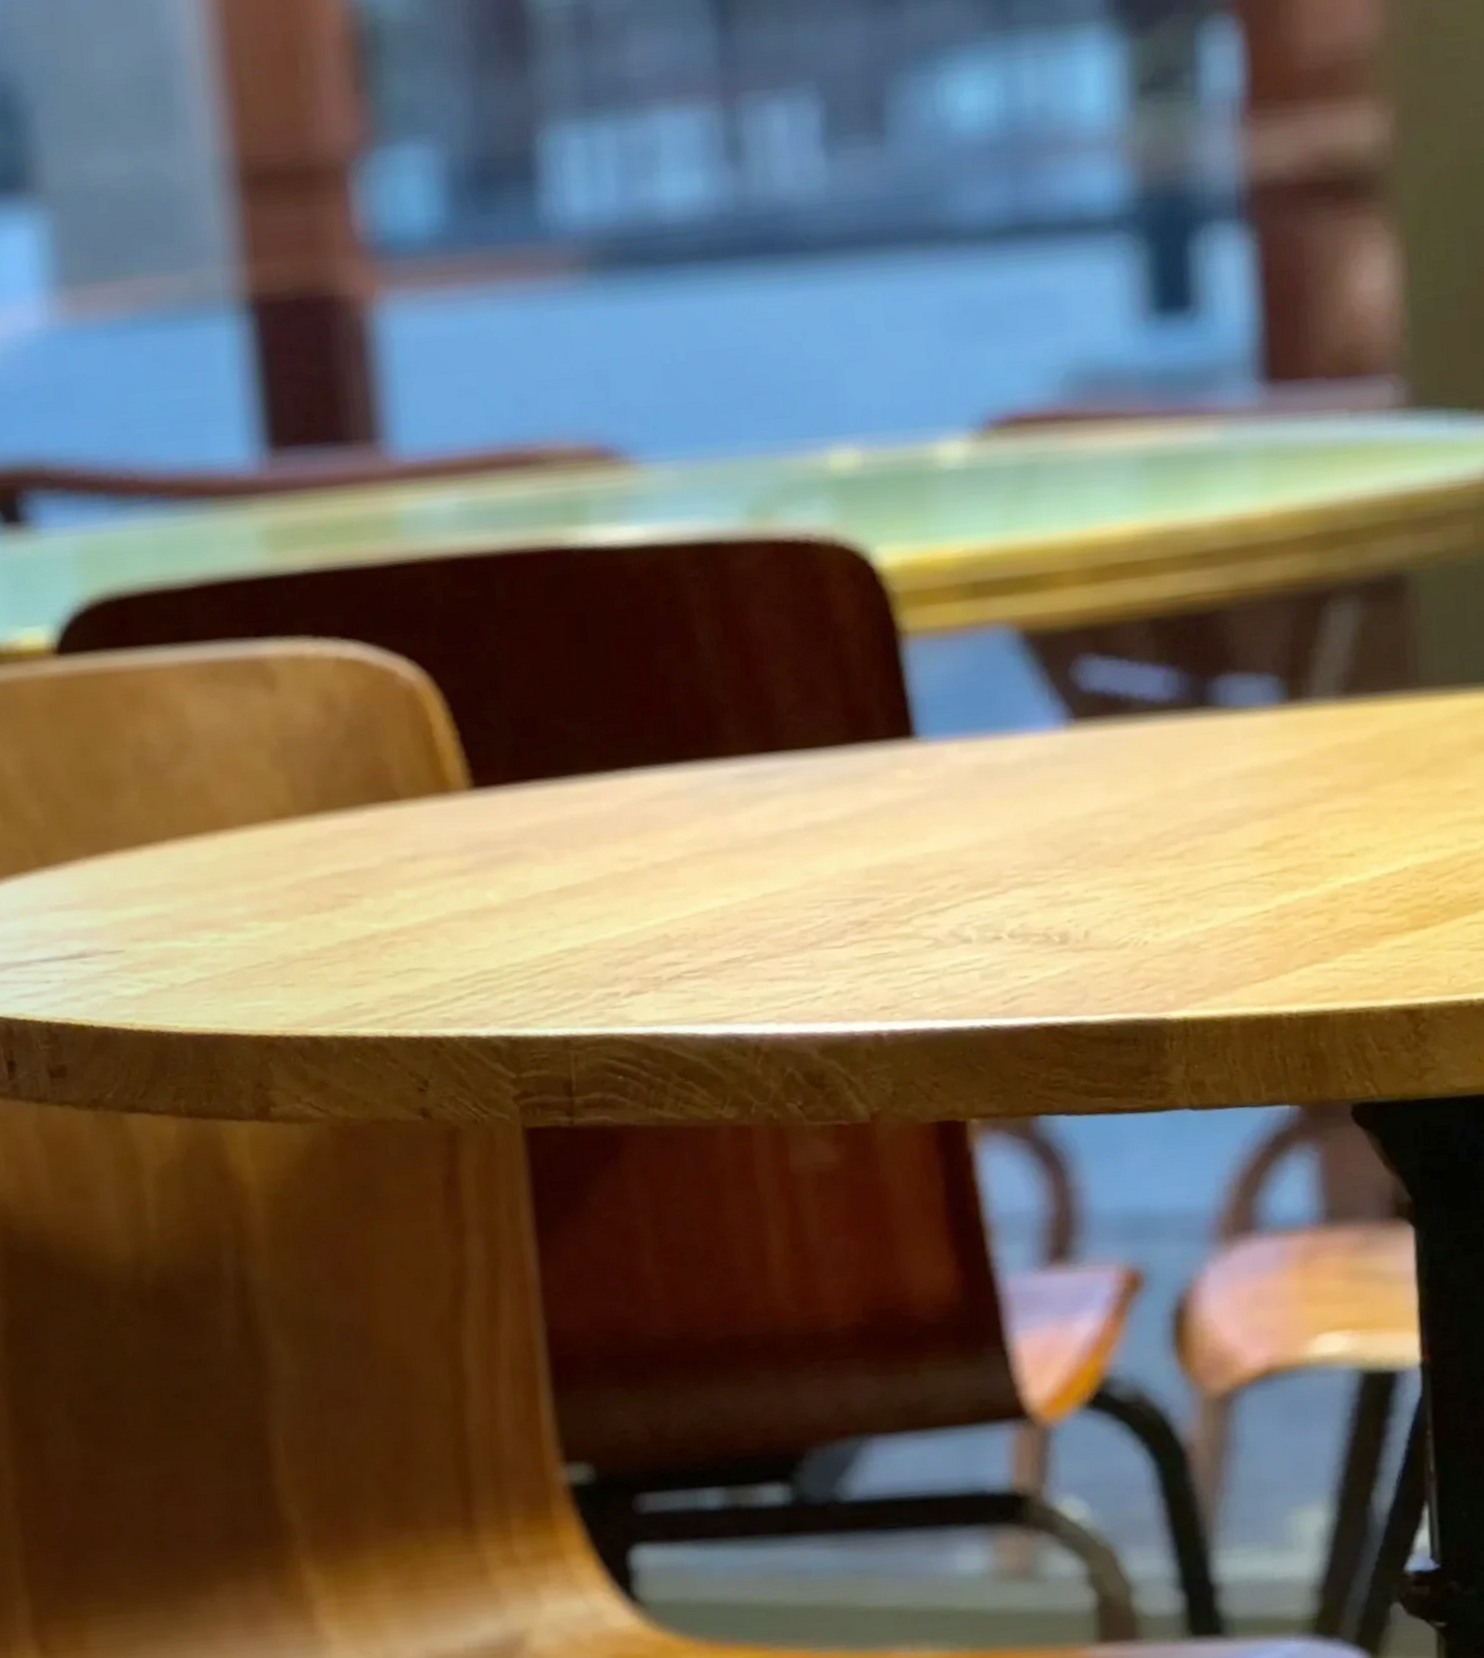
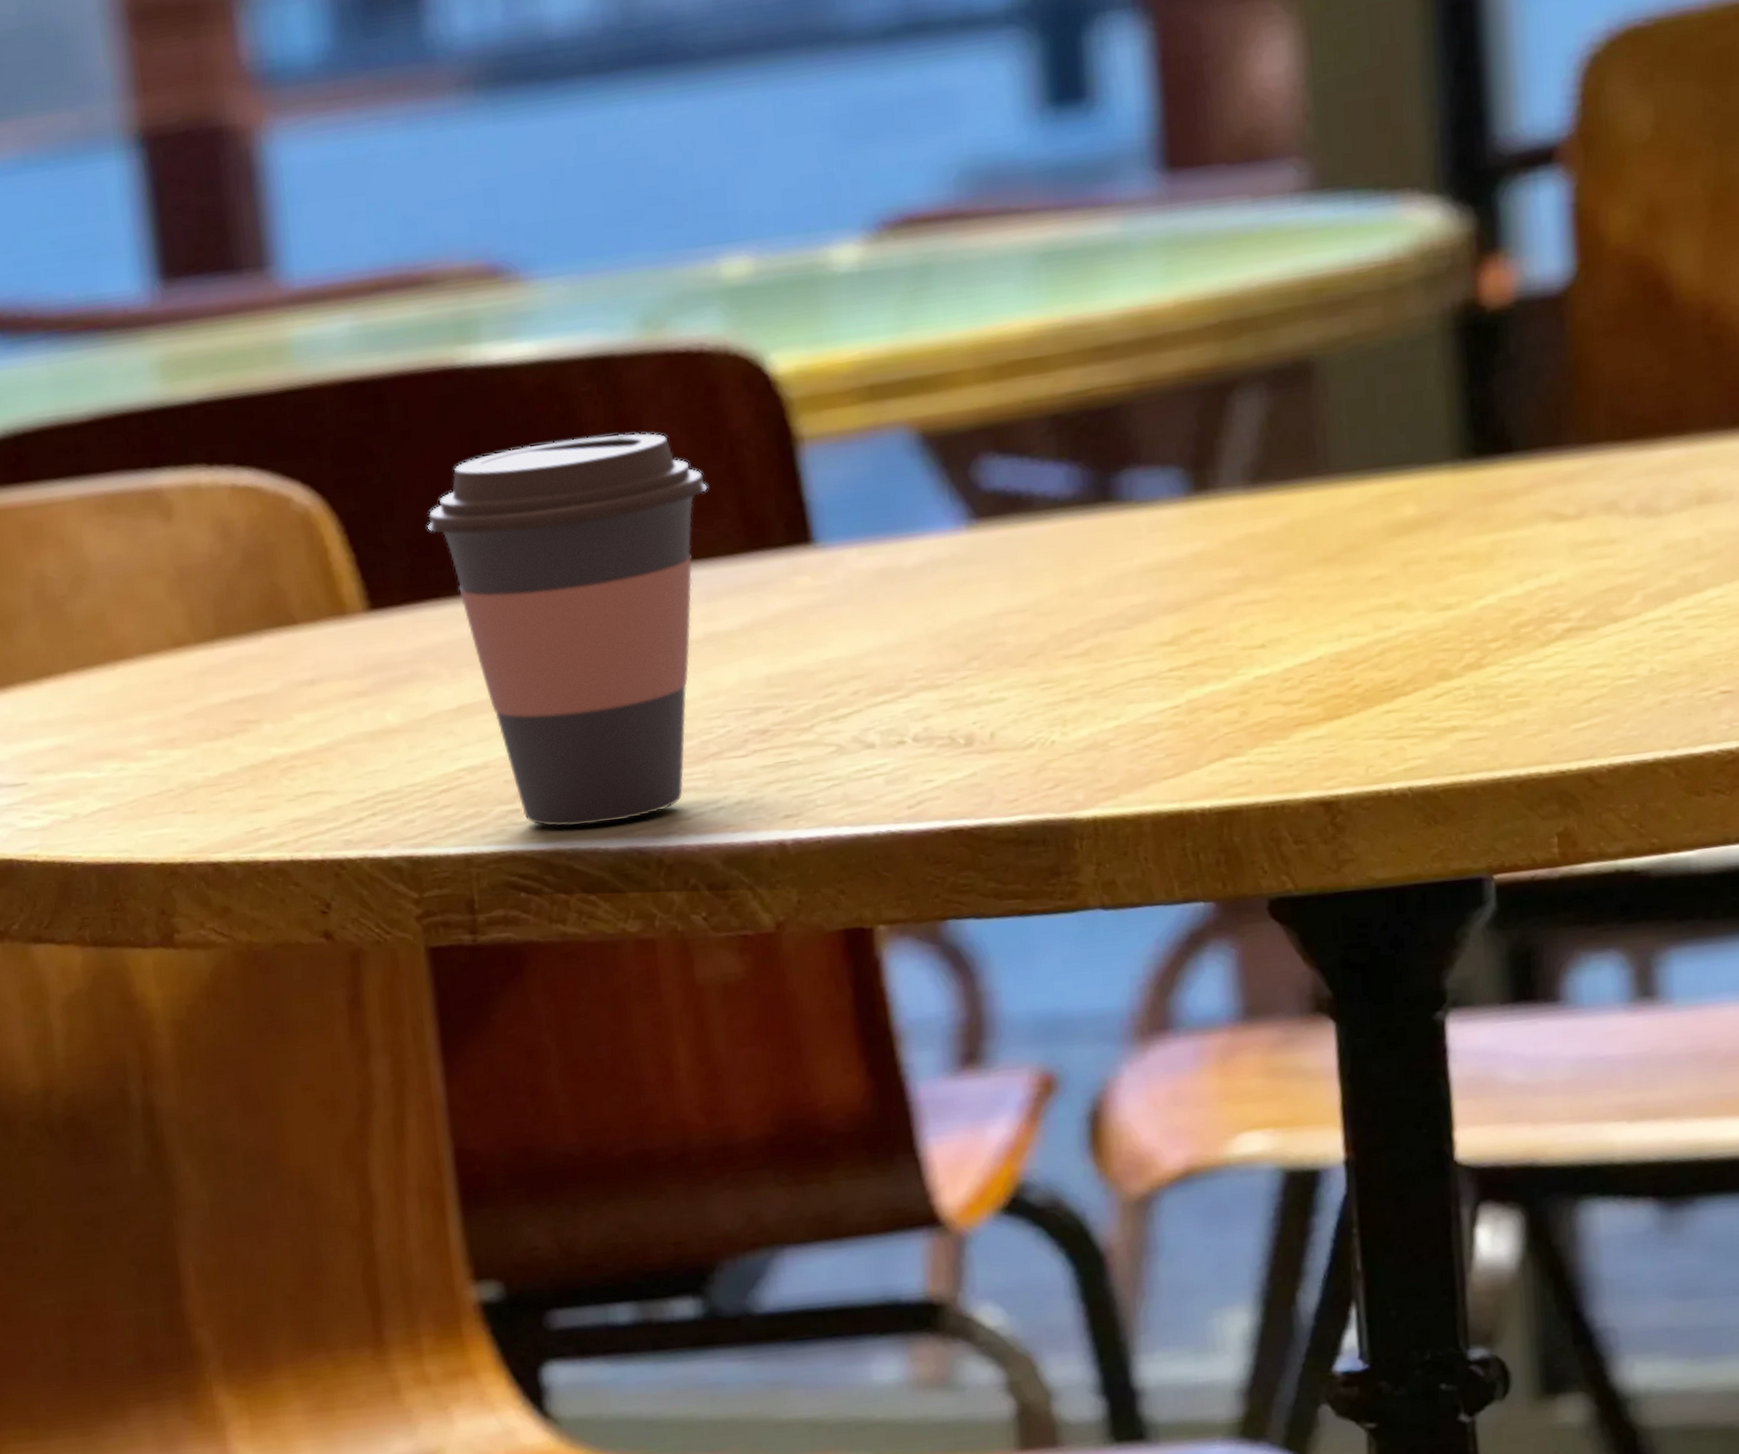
coffee cup: none [532,620,812,1012] -> present [428,432,708,827]

